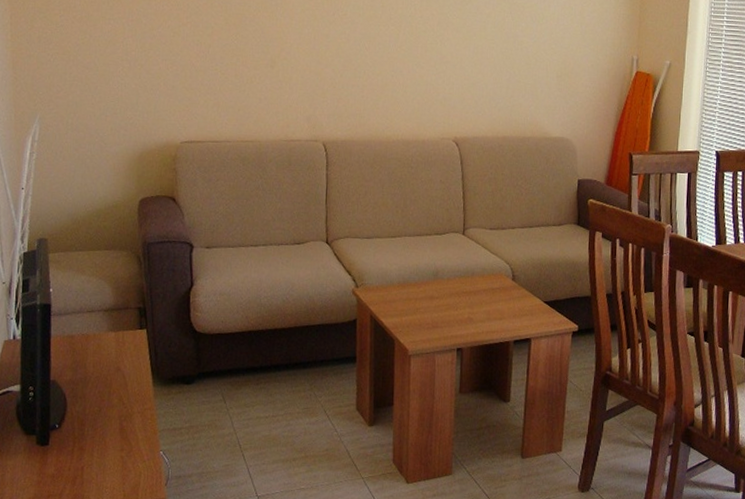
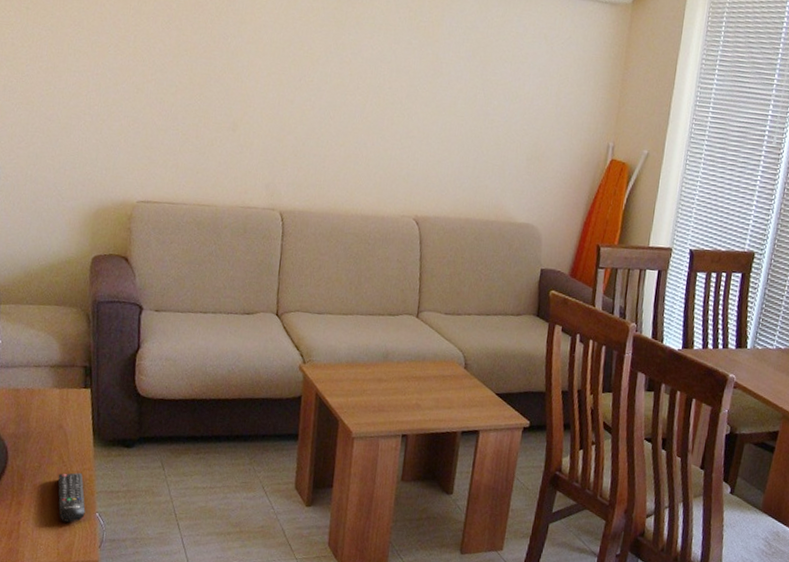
remote control: none [119,413,149,463] -> present [58,472,86,522]

